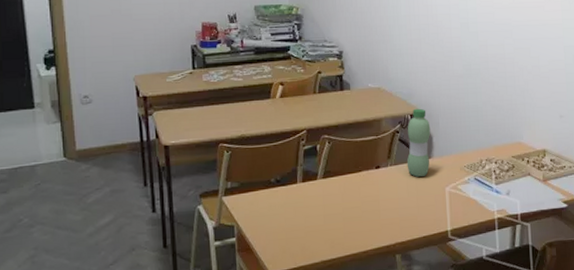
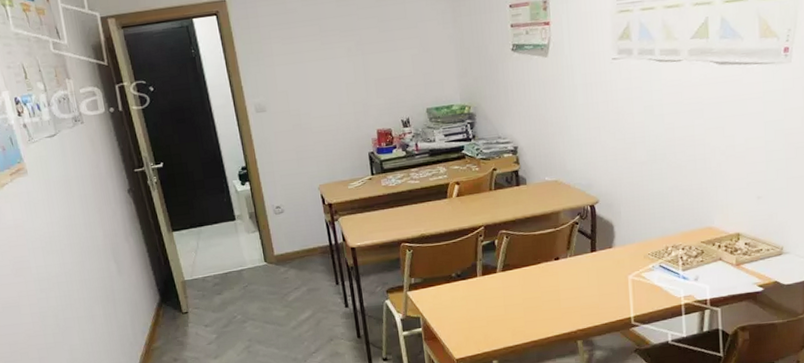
water bottle: present [406,108,431,177] -> none [586,198,612,267]

